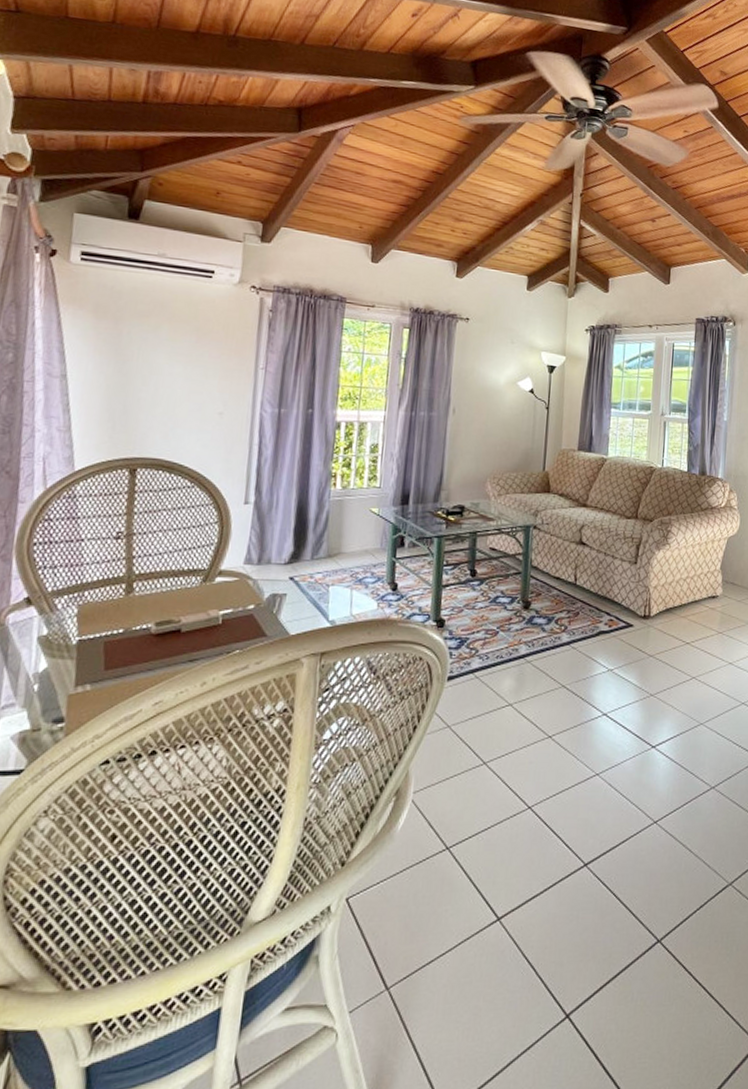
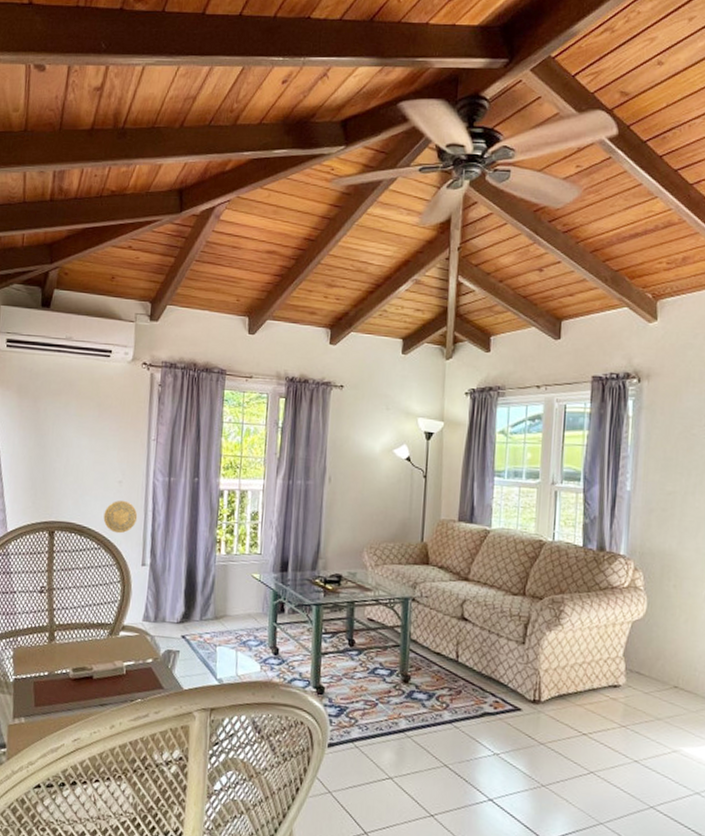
decorative plate: none [199,433,241,470] -> present [103,500,138,534]

